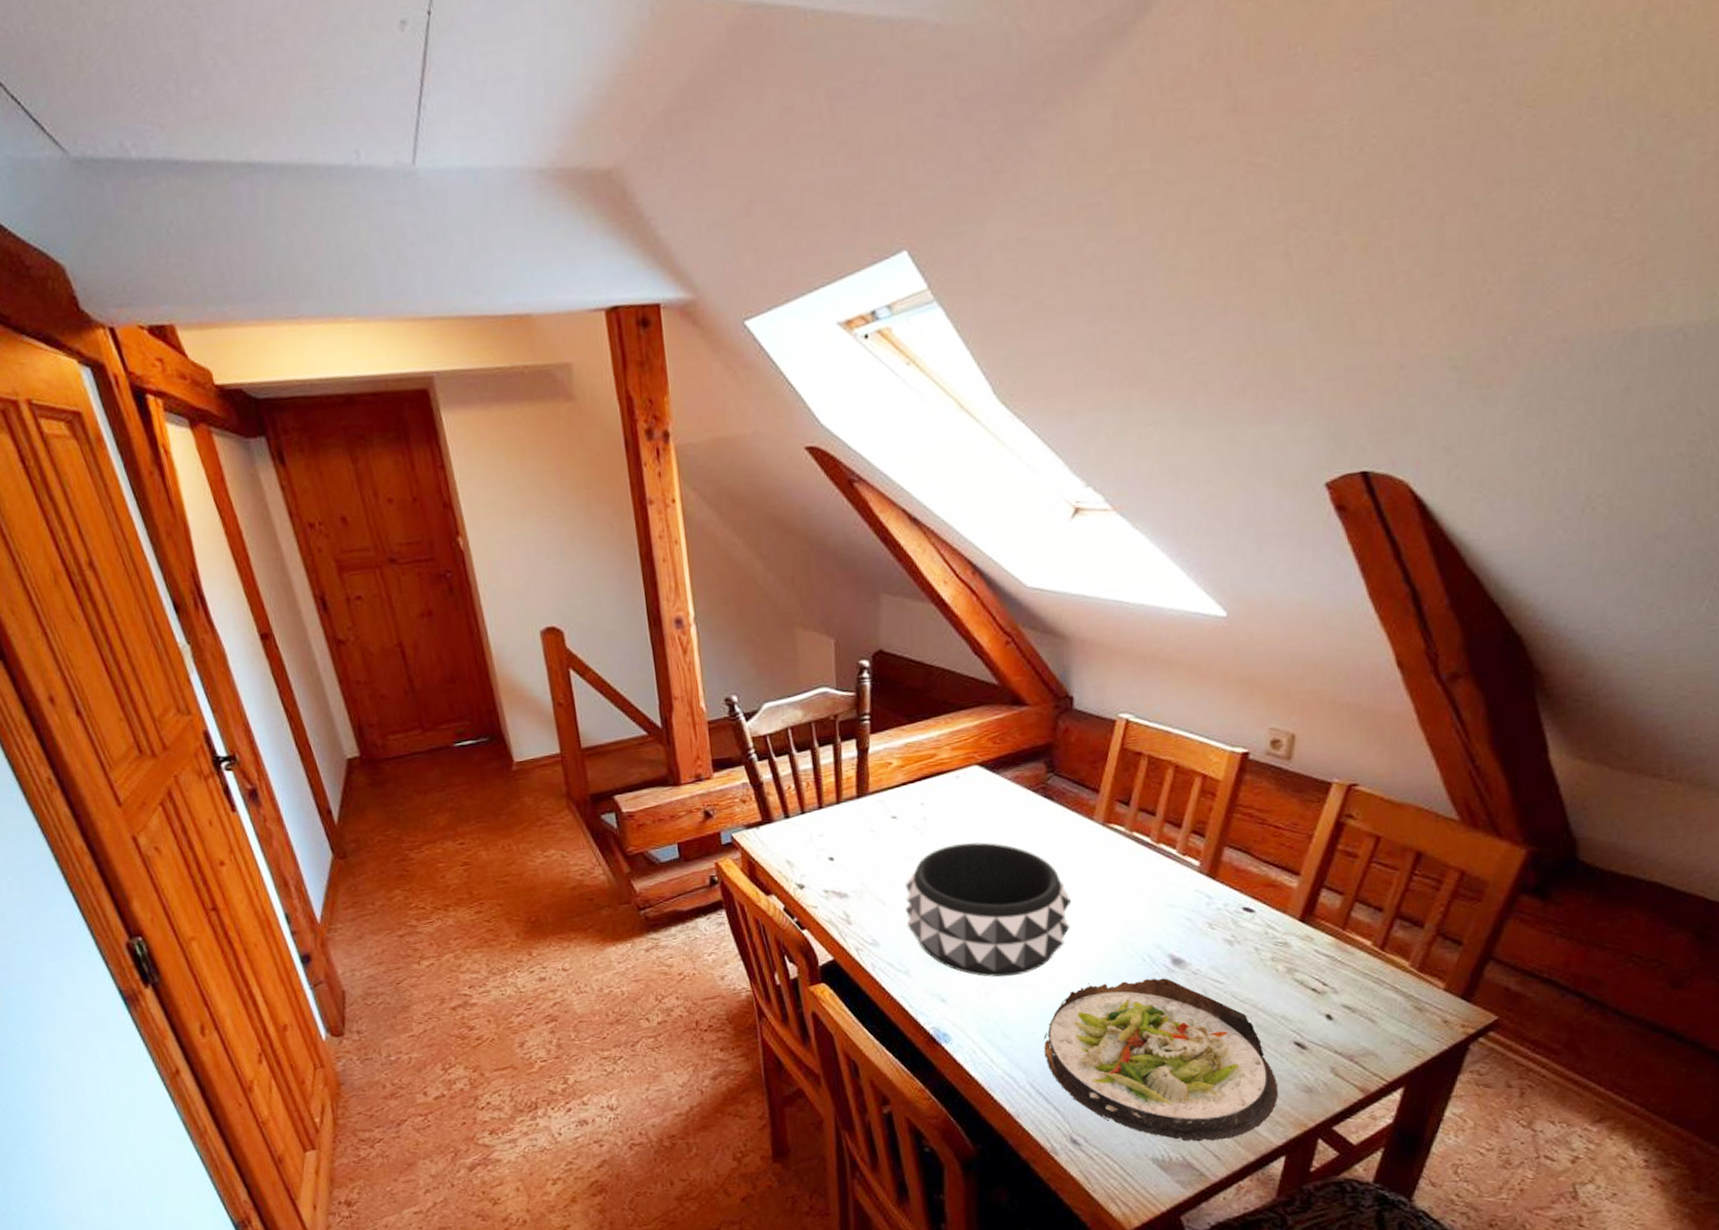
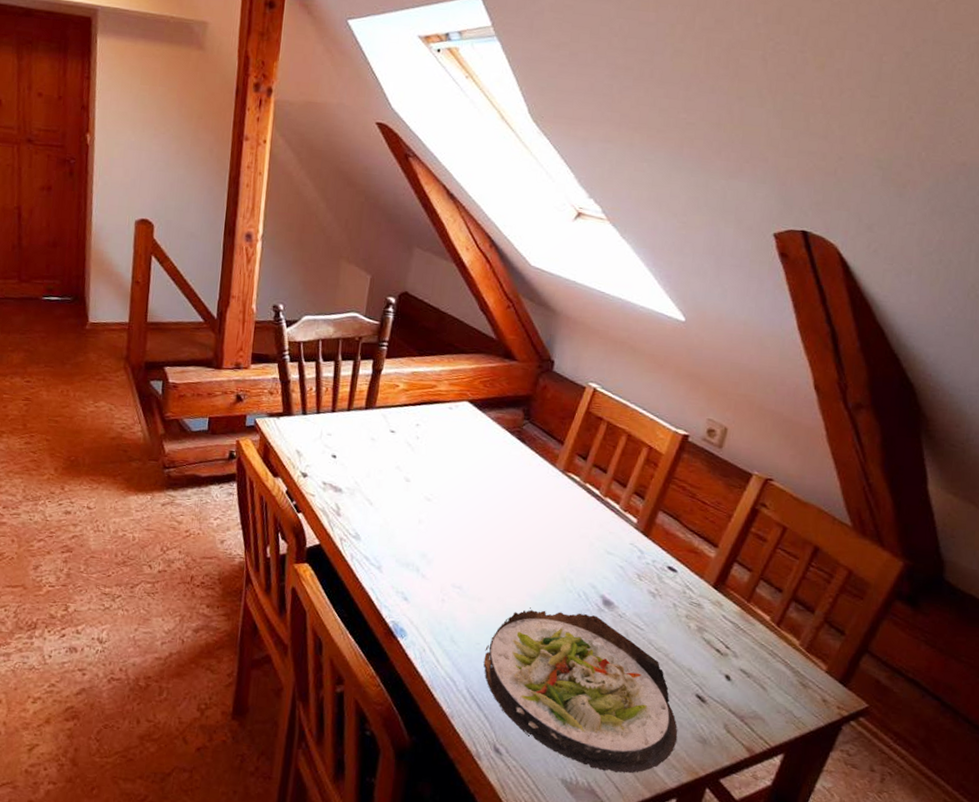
decorative bowl: present [905,842,1072,977] -> none [387,464,528,589]

